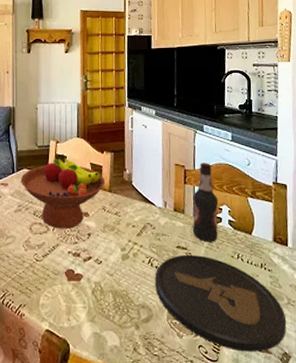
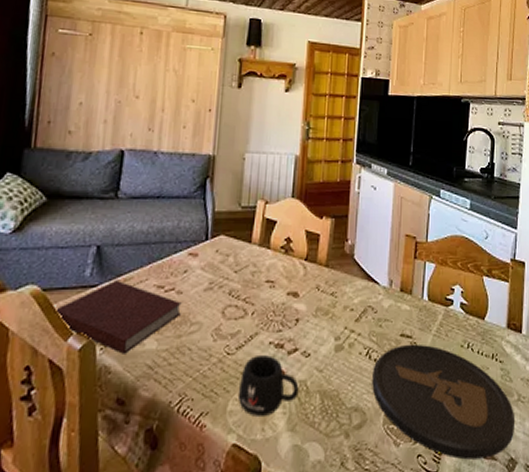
fruit bowl: present [20,153,106,229] -> none [215,217,323,313]
mug: none [48,262,95,309] -> present [239,355,299,416]
bottle: present [193,163,219,242] -> none [420,234,451,329]

